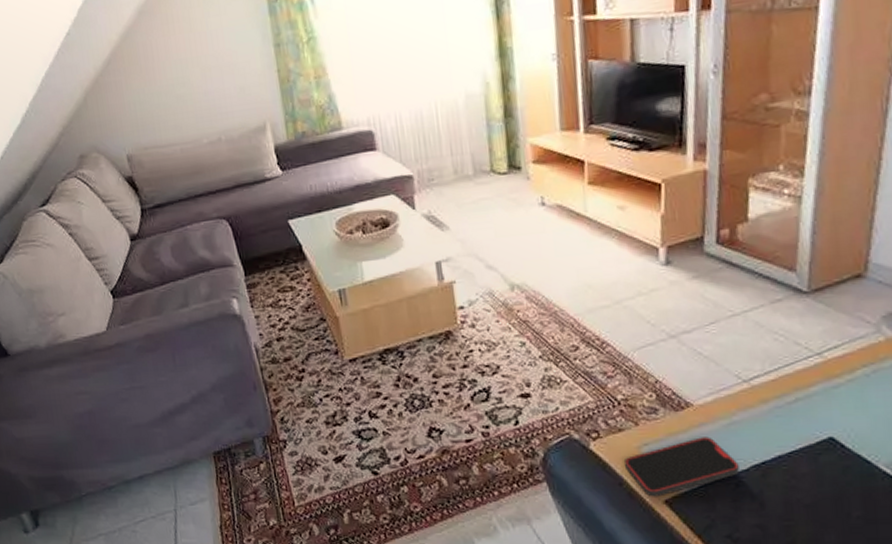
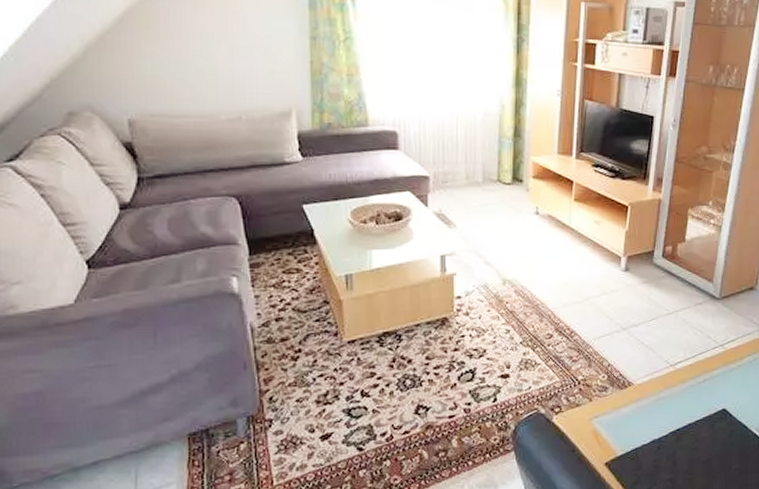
smartphone: present [625,437,739,497] -> none [579,410,661,461]

